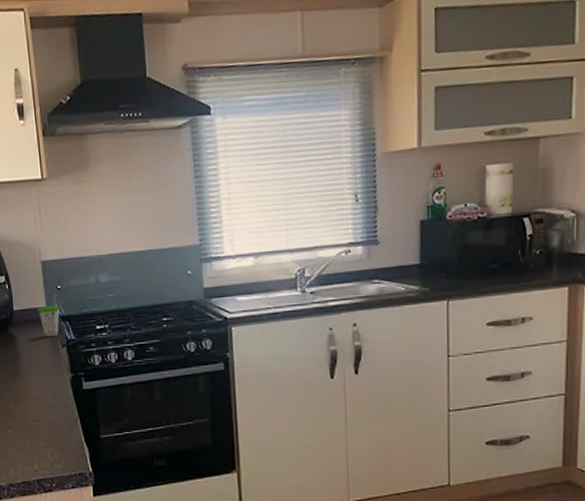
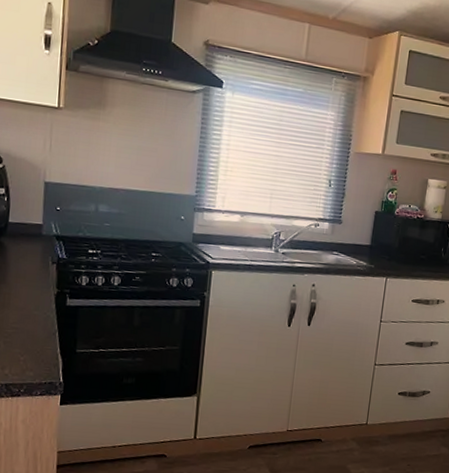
cup: present [37,294,61,338] -> none [33,214,57,254]

